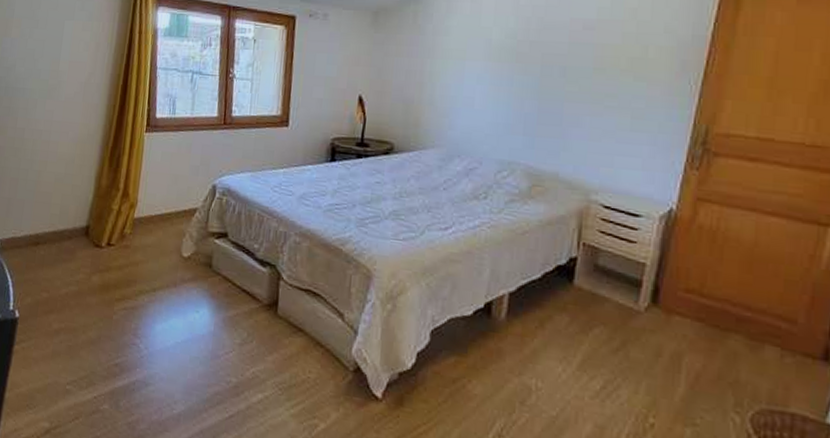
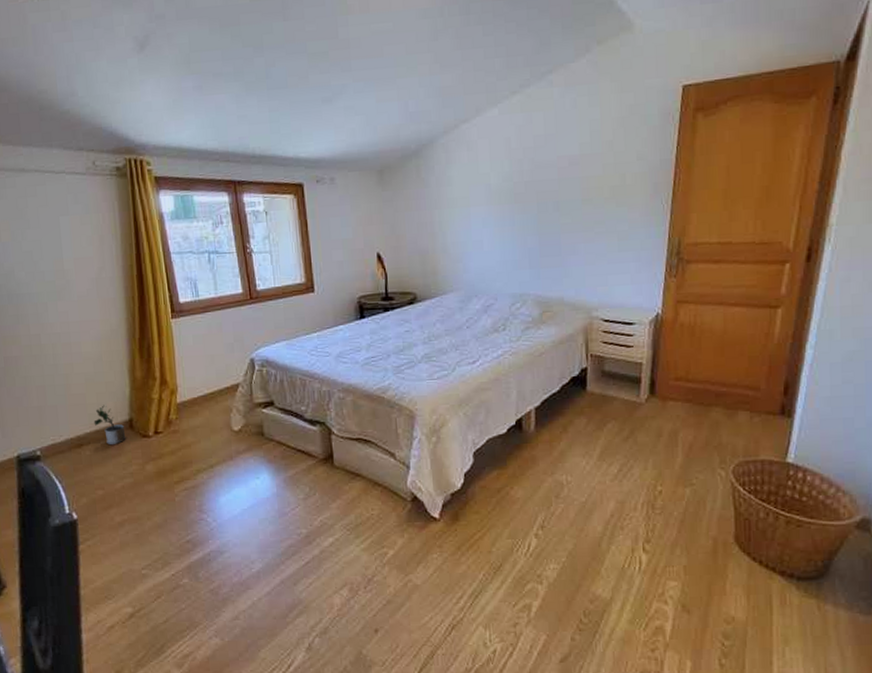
potted plant: none [53,207,80,250] -> present [93,405,126,446]

